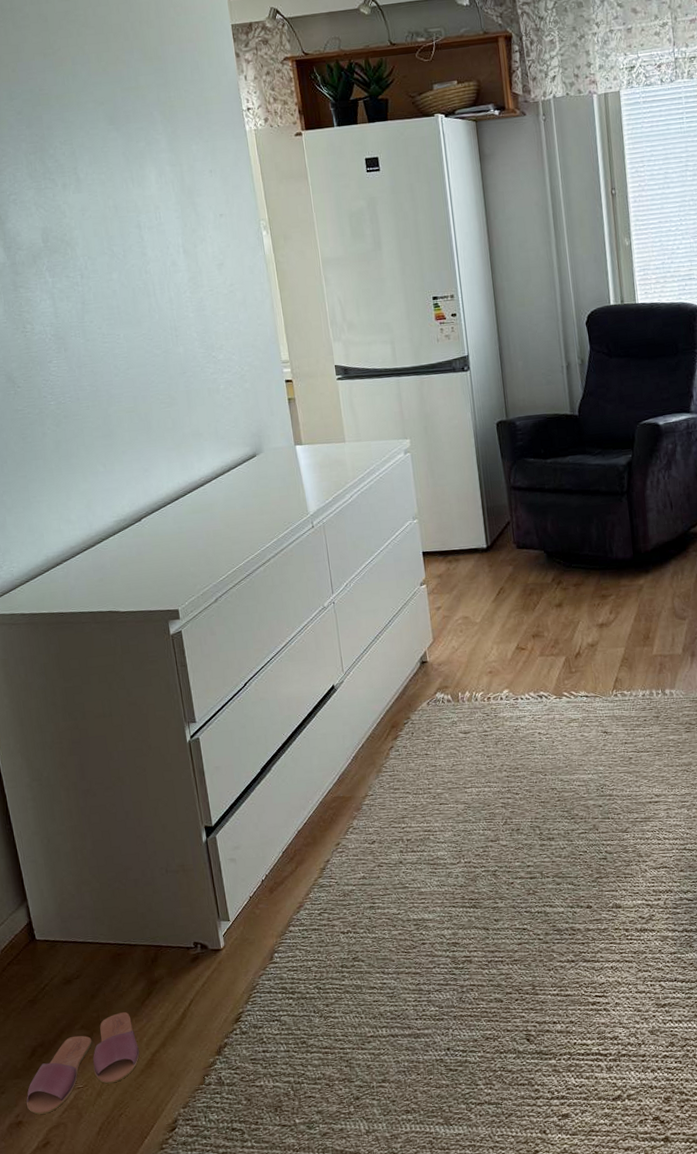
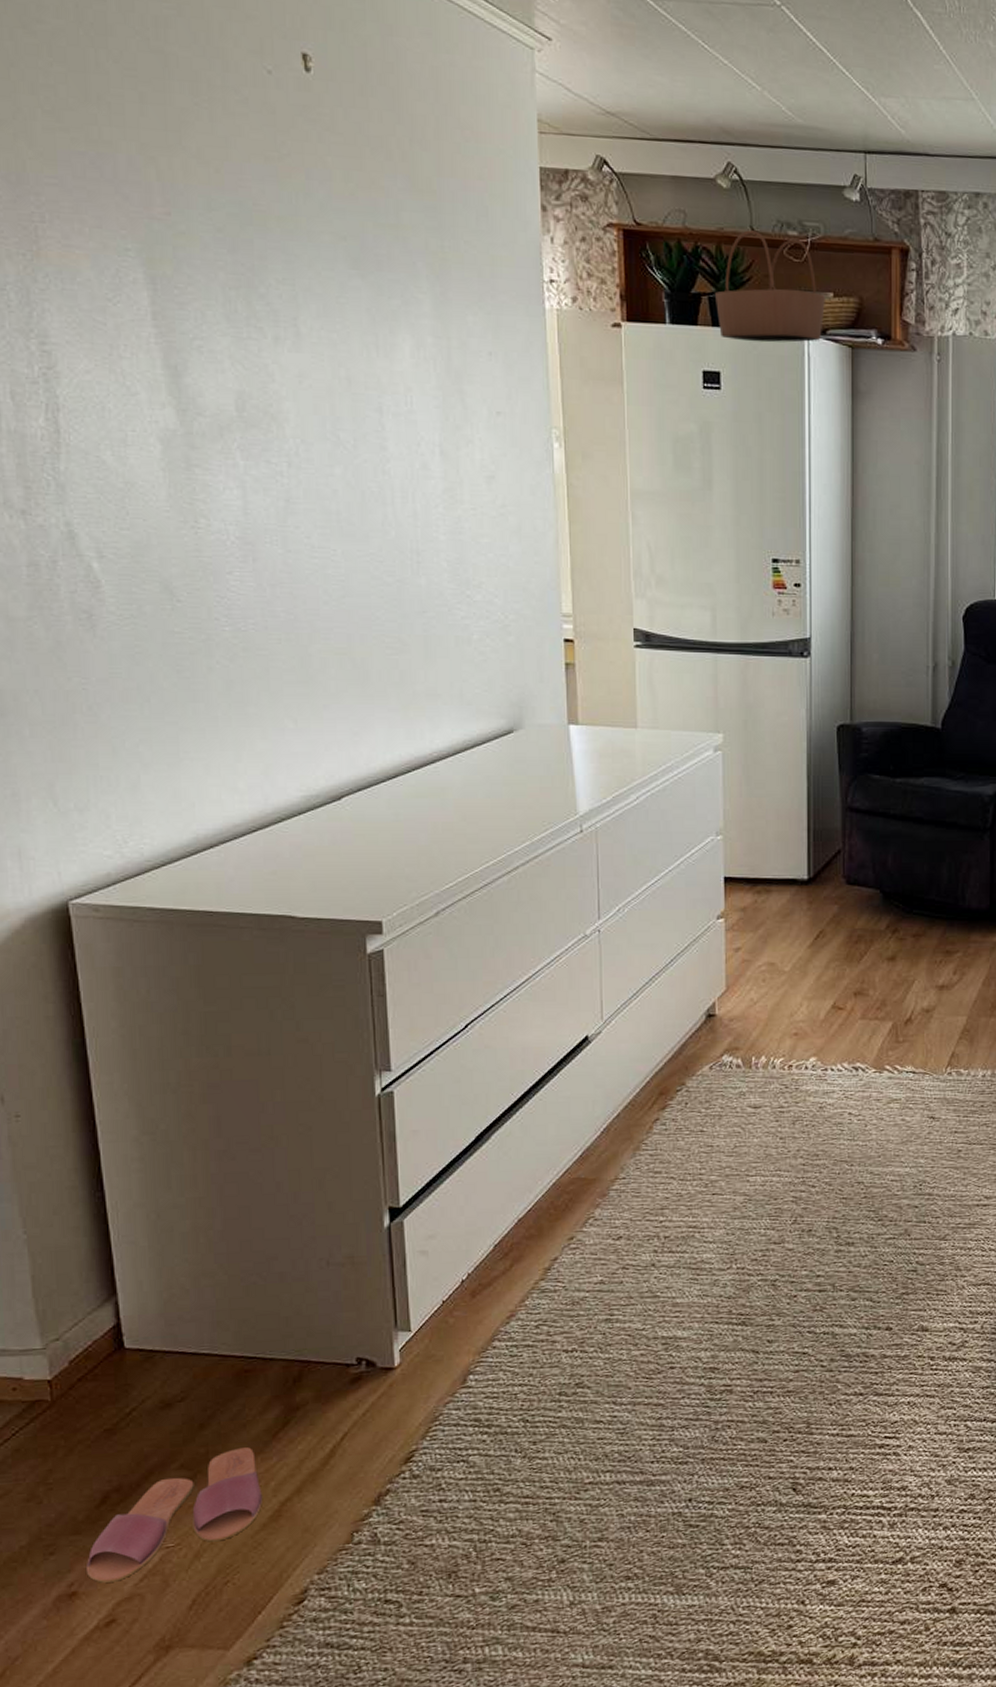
basket: none [367,43,452,131] -> present [714,230,826,343]

